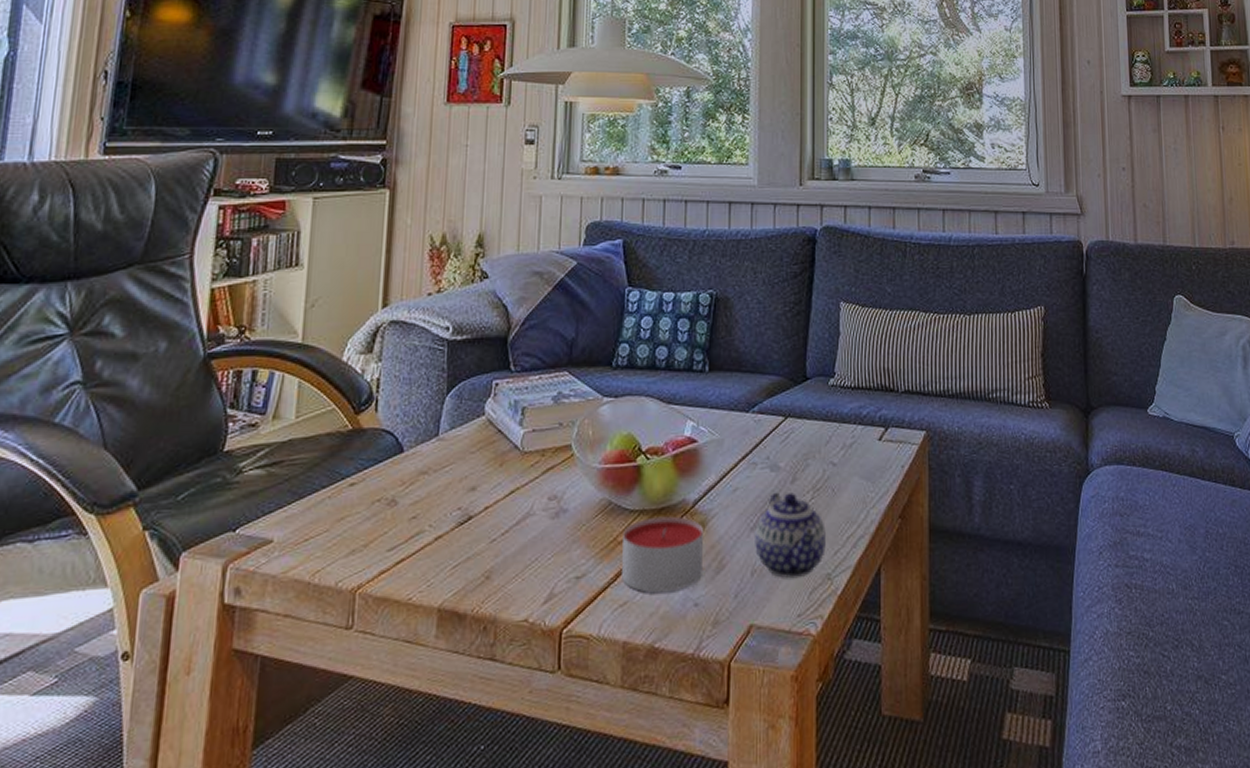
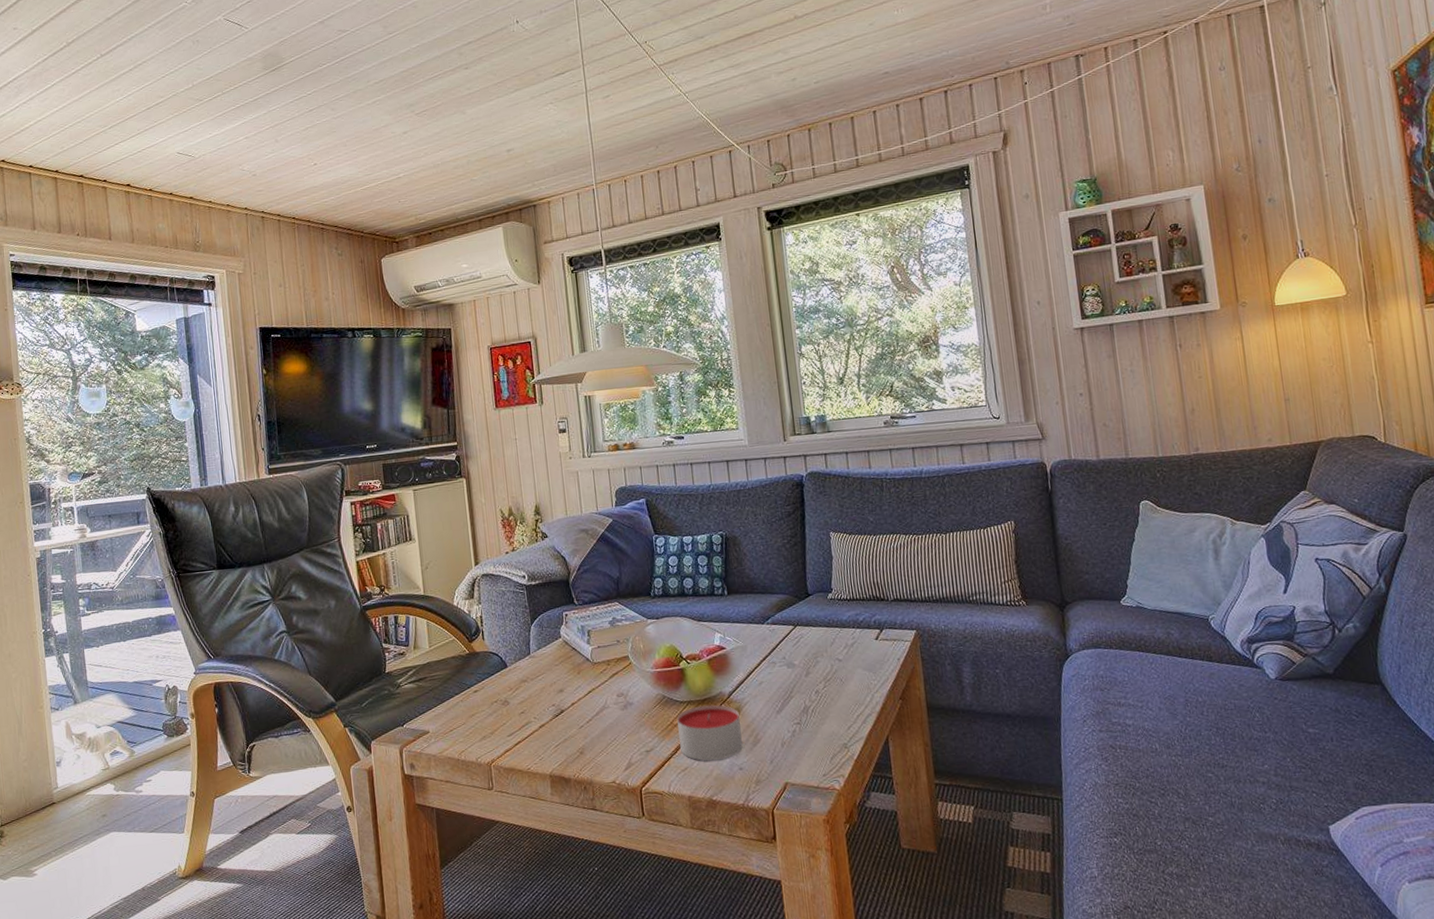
teapot: present [755,492,826,579] -> none [780,683,840,748]

